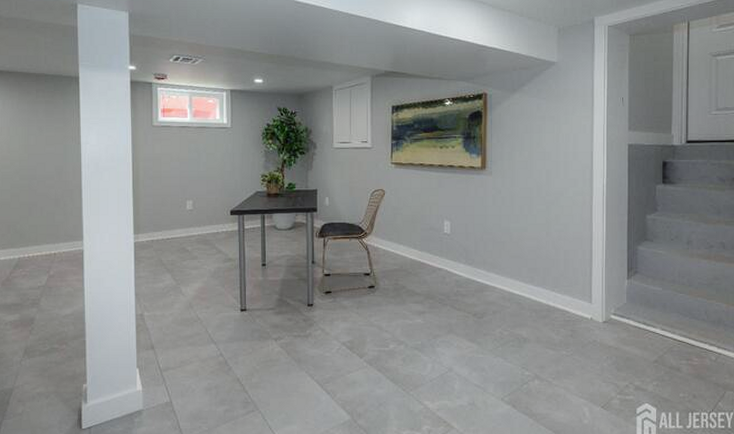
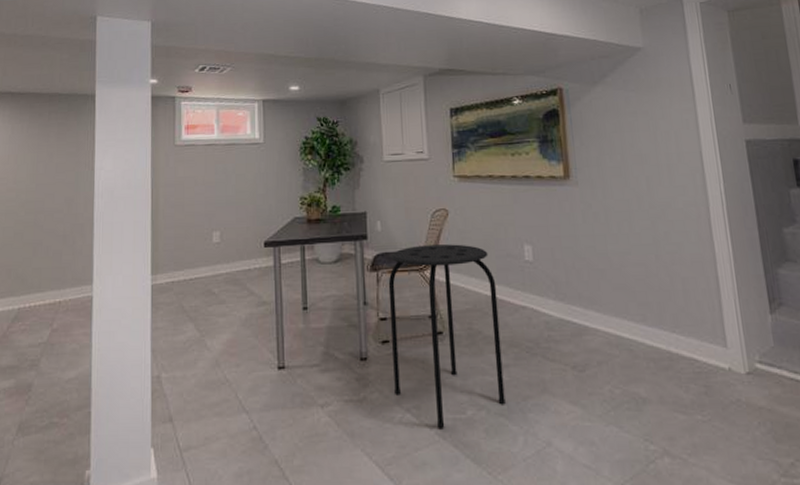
stool: none [333,218,420,357] -> present [388,244,506,428]

